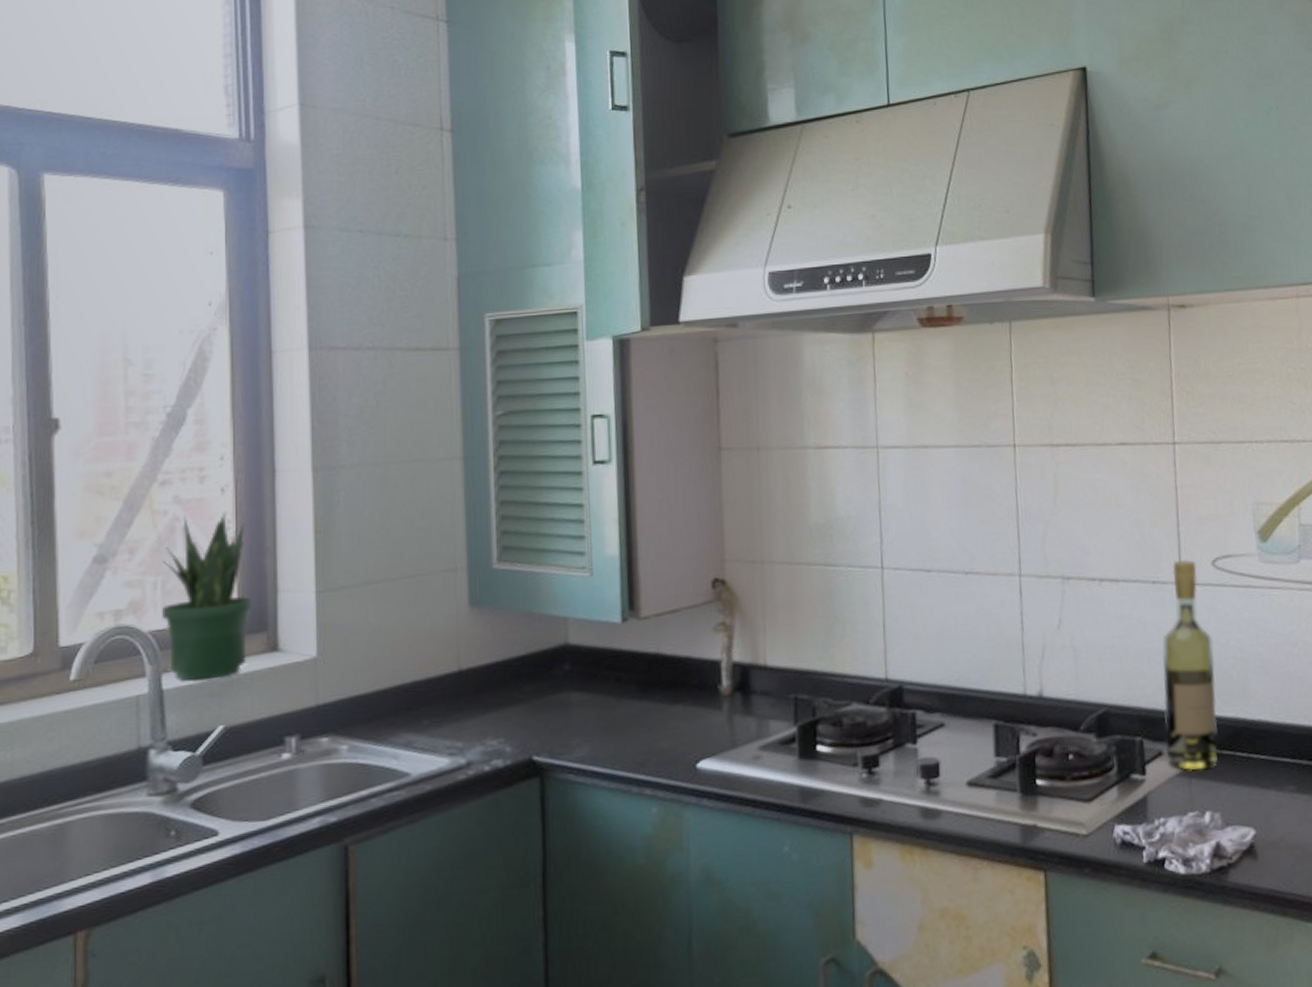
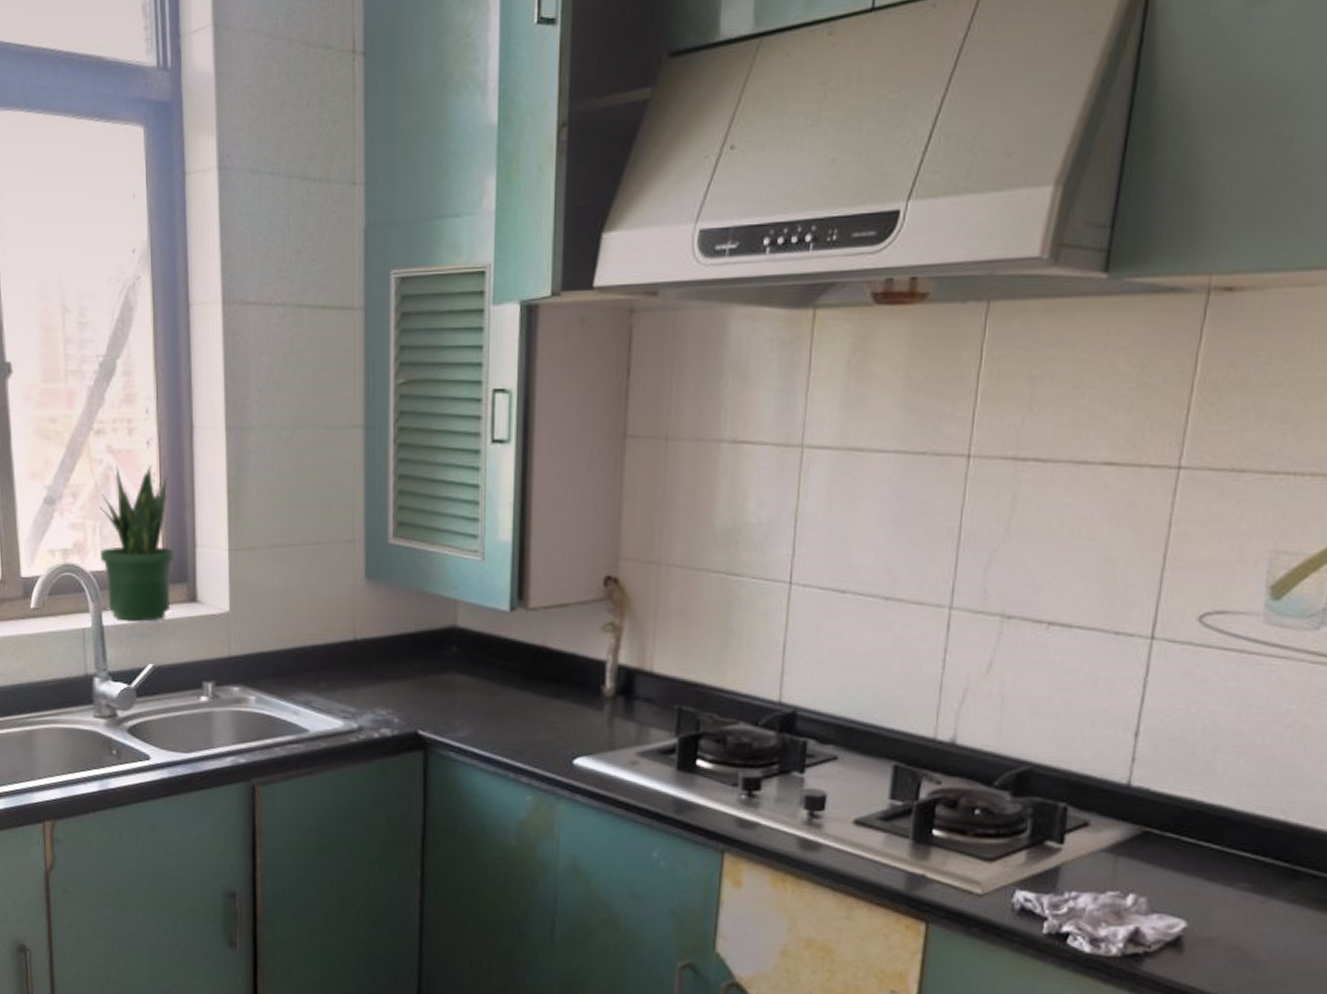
bottle: present [1162,559,1218,771] -> none [1092,610,1180,849]

